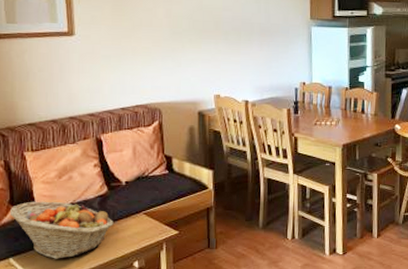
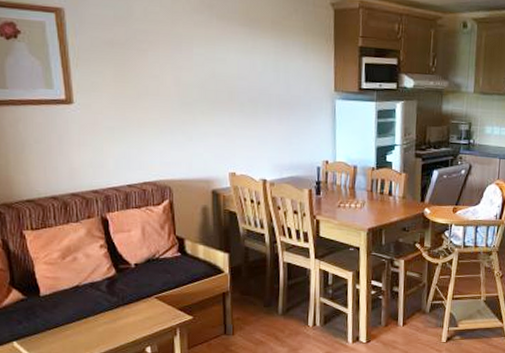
fruit basket: present [10,201,114,259] -> none [11,283,123,343]

